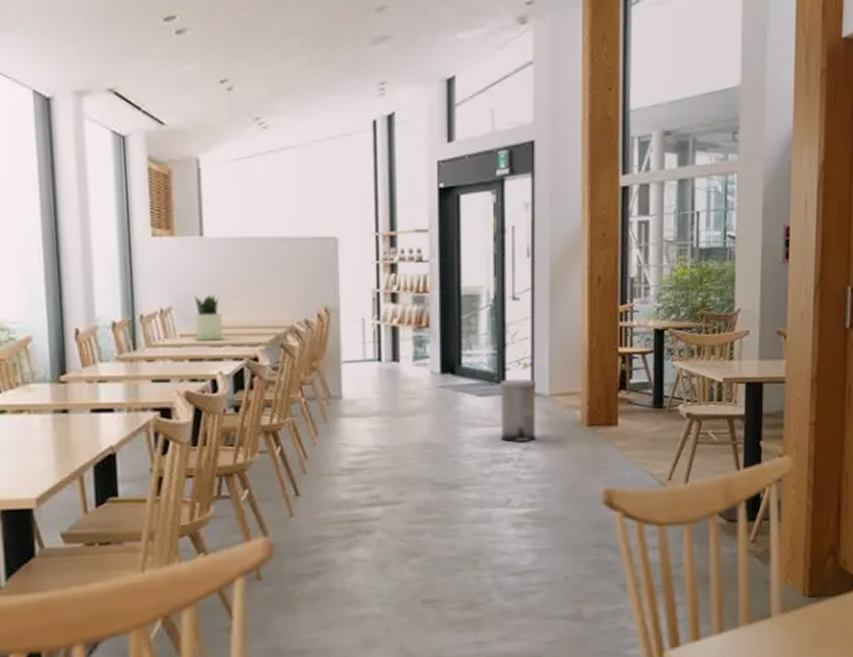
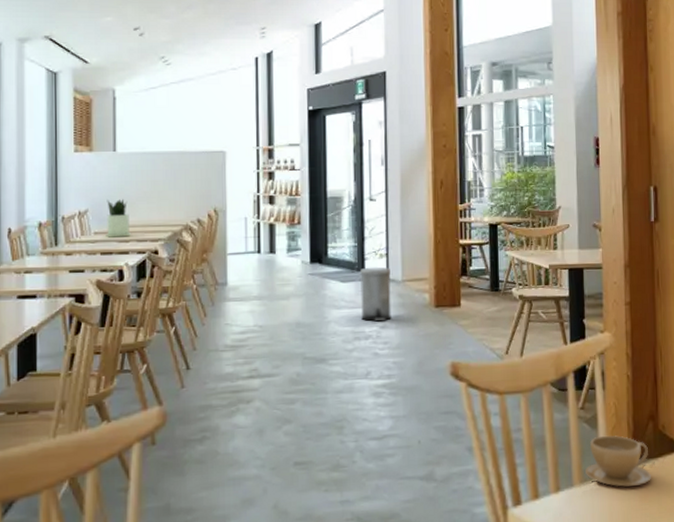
teacup: none [752,571,828,627] -> present [584,435,652,487]

